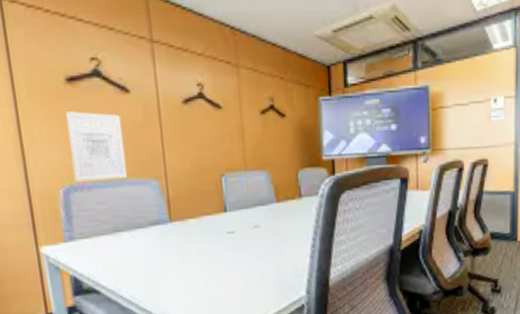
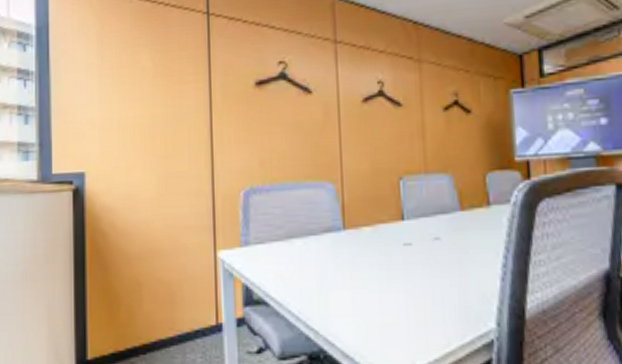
wall art: present [66,111,127,182] -> none [253,114,304,184]

